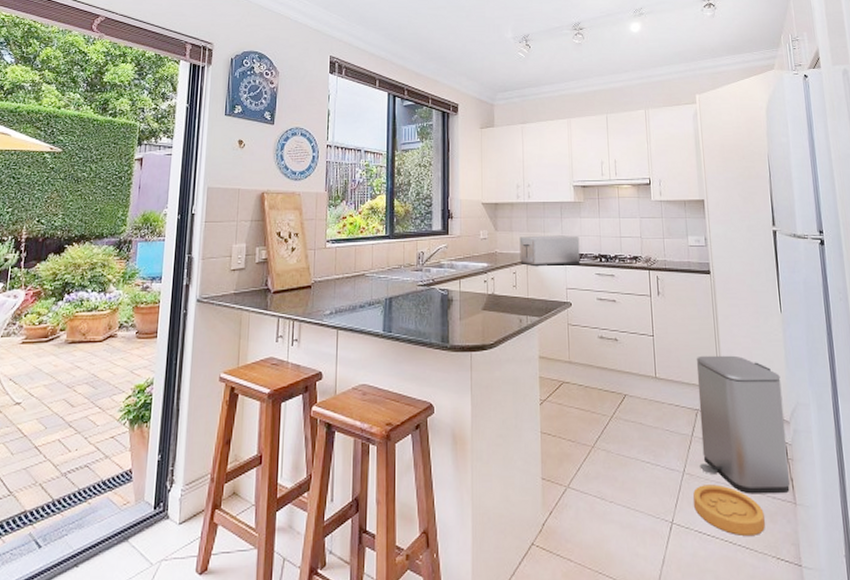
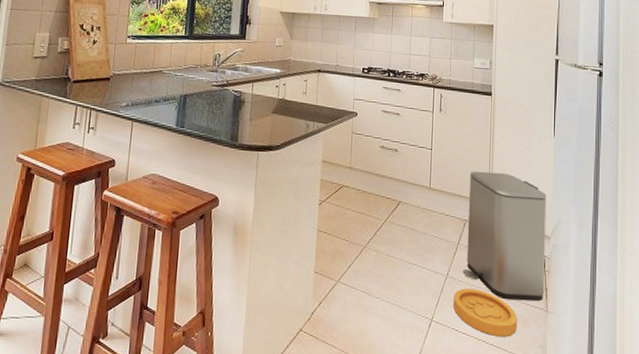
toaster: present [519,235,580,267] -> none [312,46,371,78]

